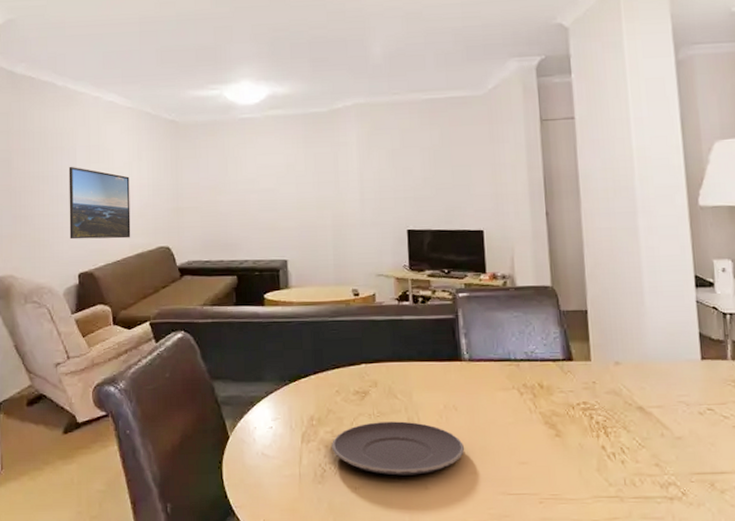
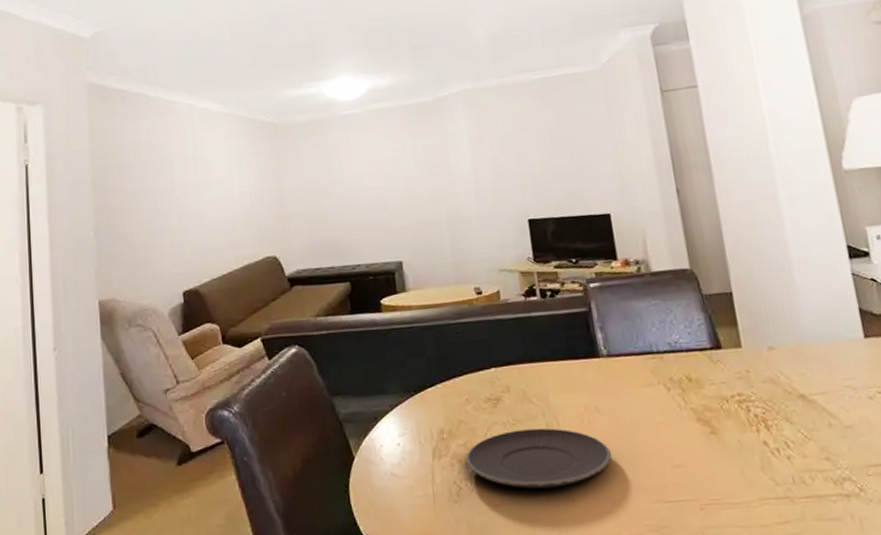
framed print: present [68,166,131,240] -> none [166,179,235,256]

